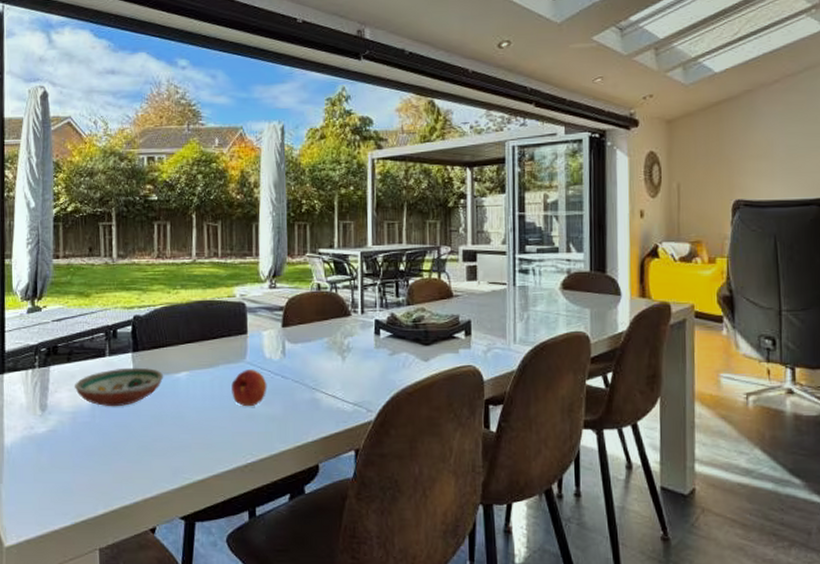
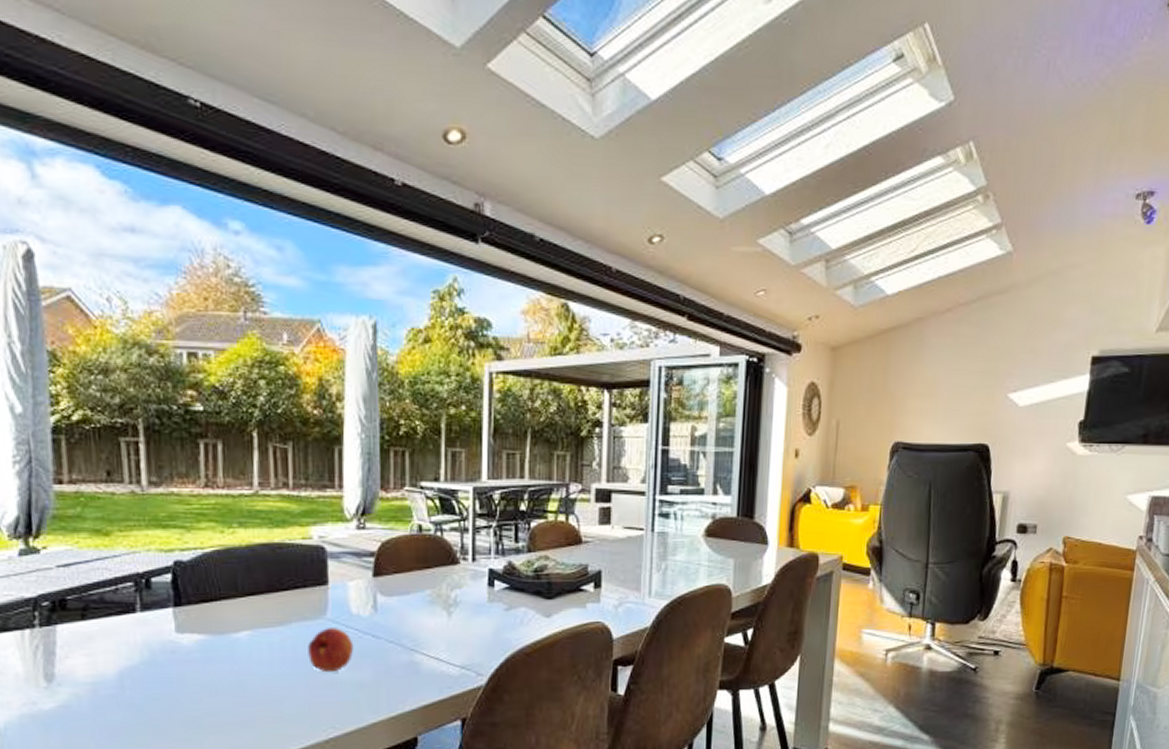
decorative bowl: present [74,367,164,407] -> none [92,626,218,676]

